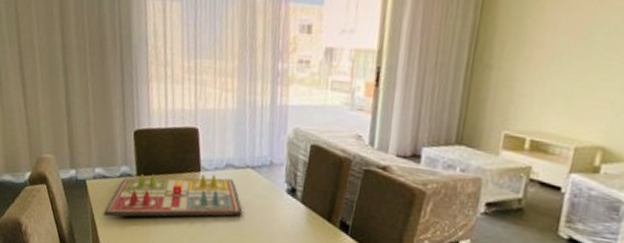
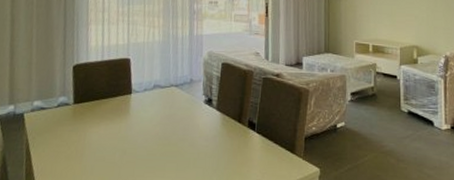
gameboard: present [103,174,243,217] -> none [38,96,168,146]

